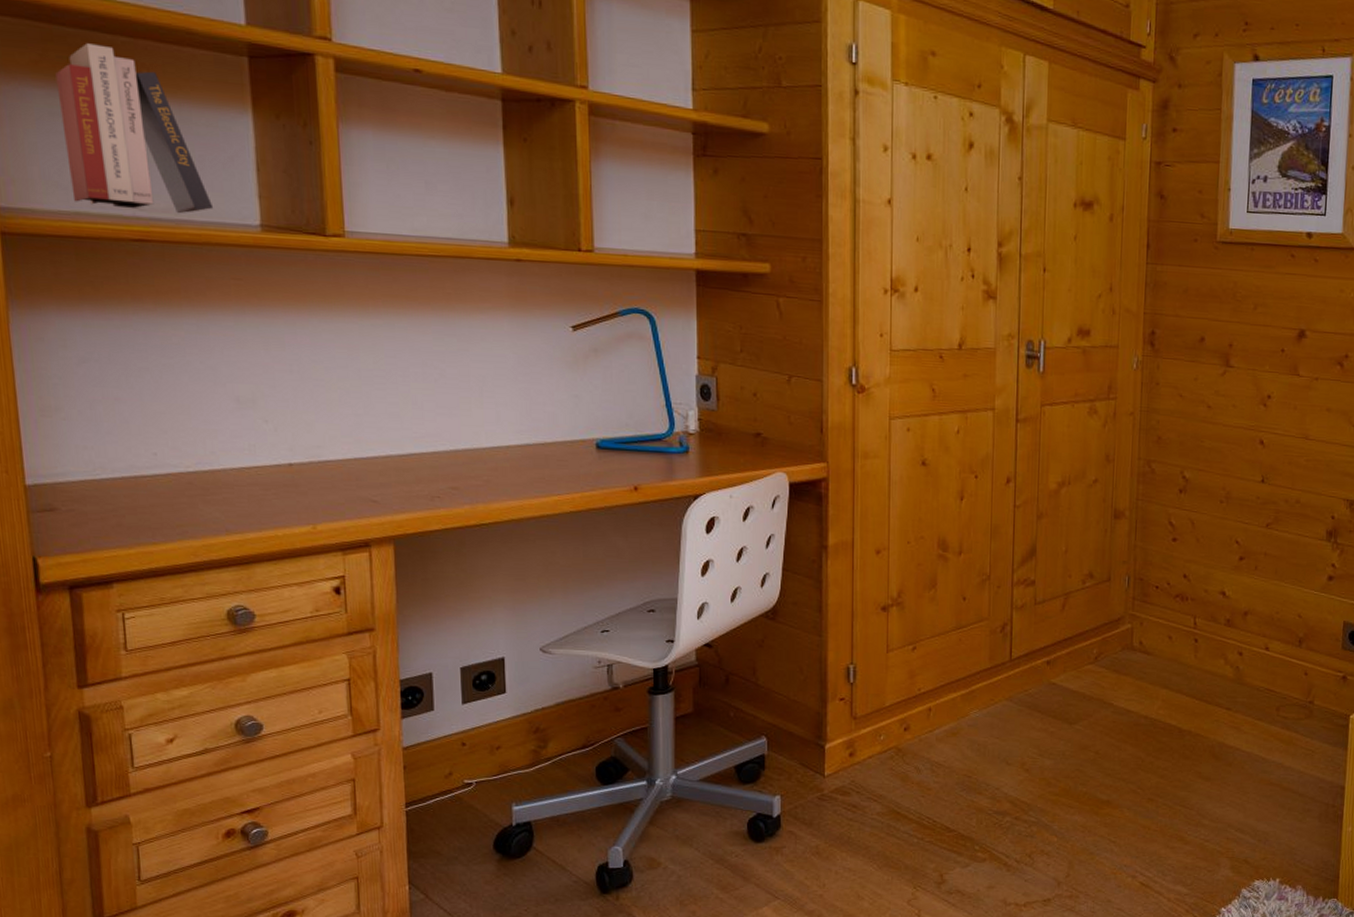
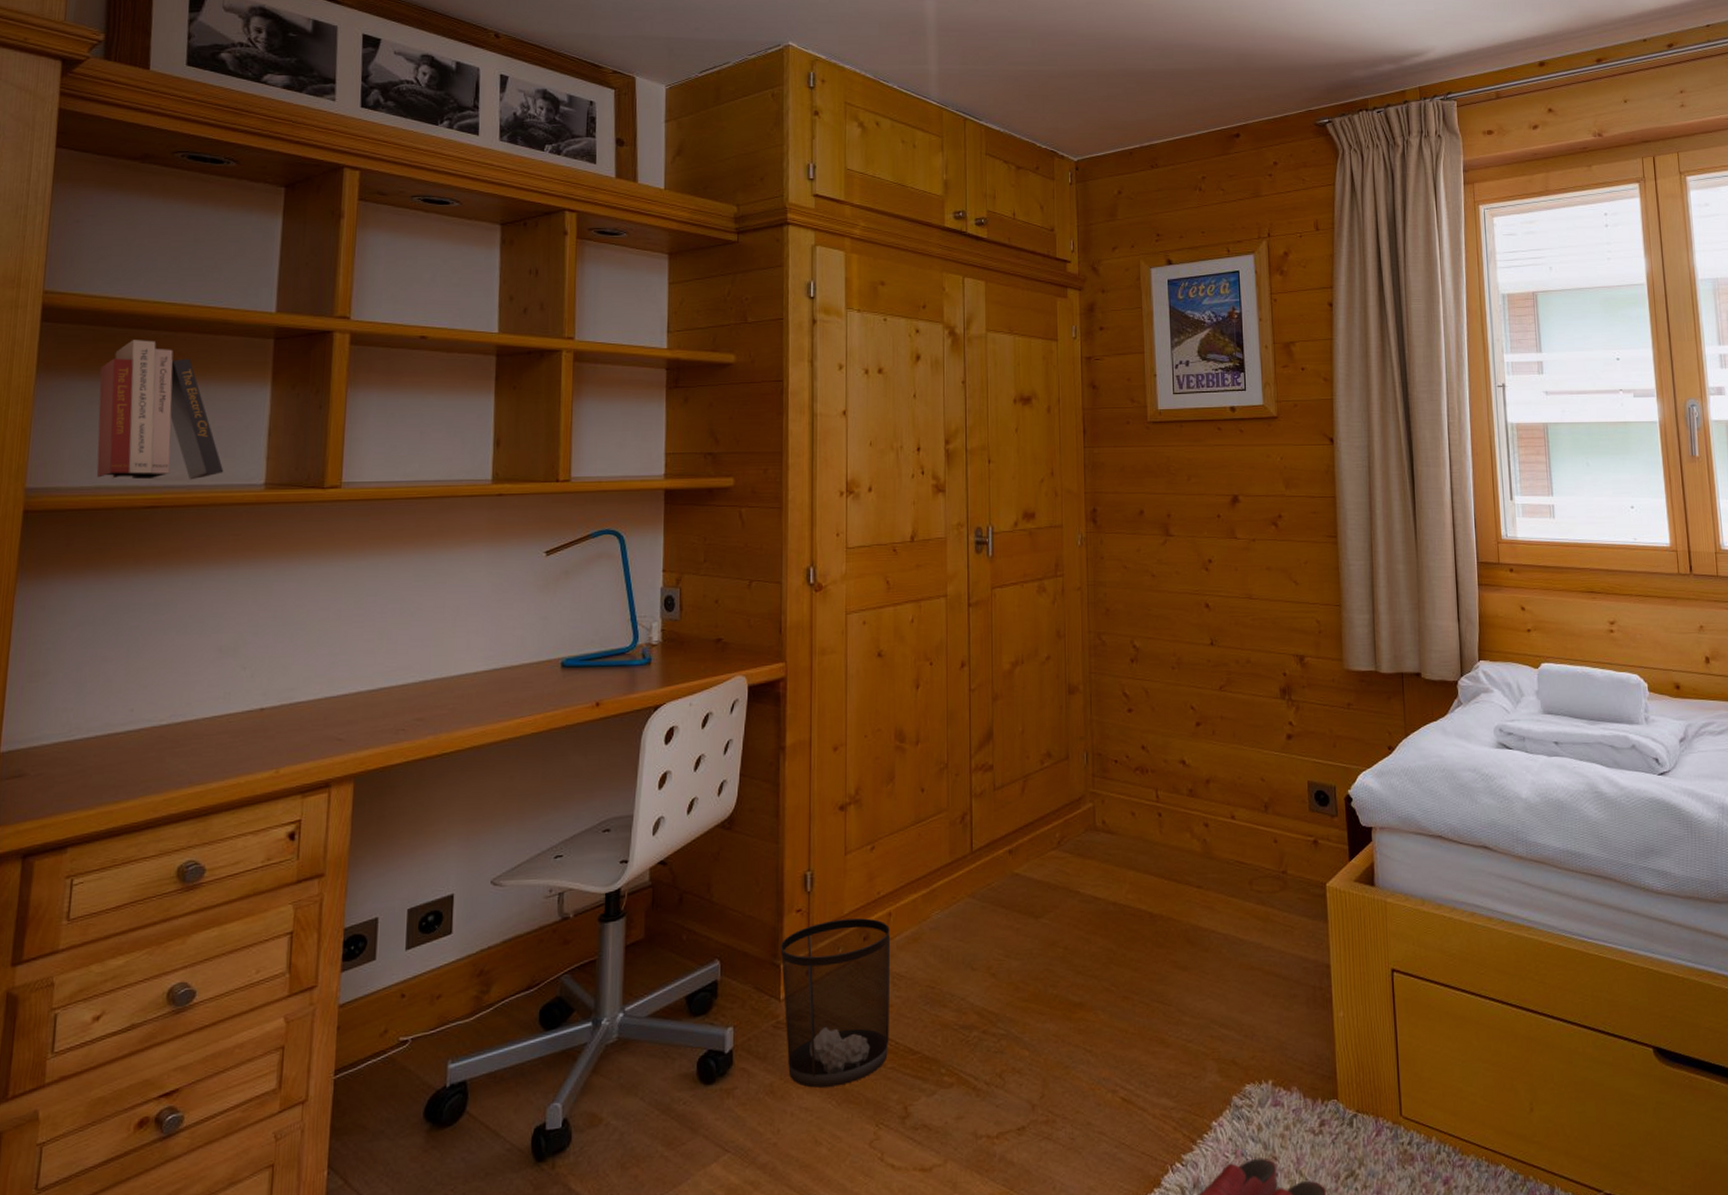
waste bin: none [824,710,931,853] -> present [780,918,891,1088]

